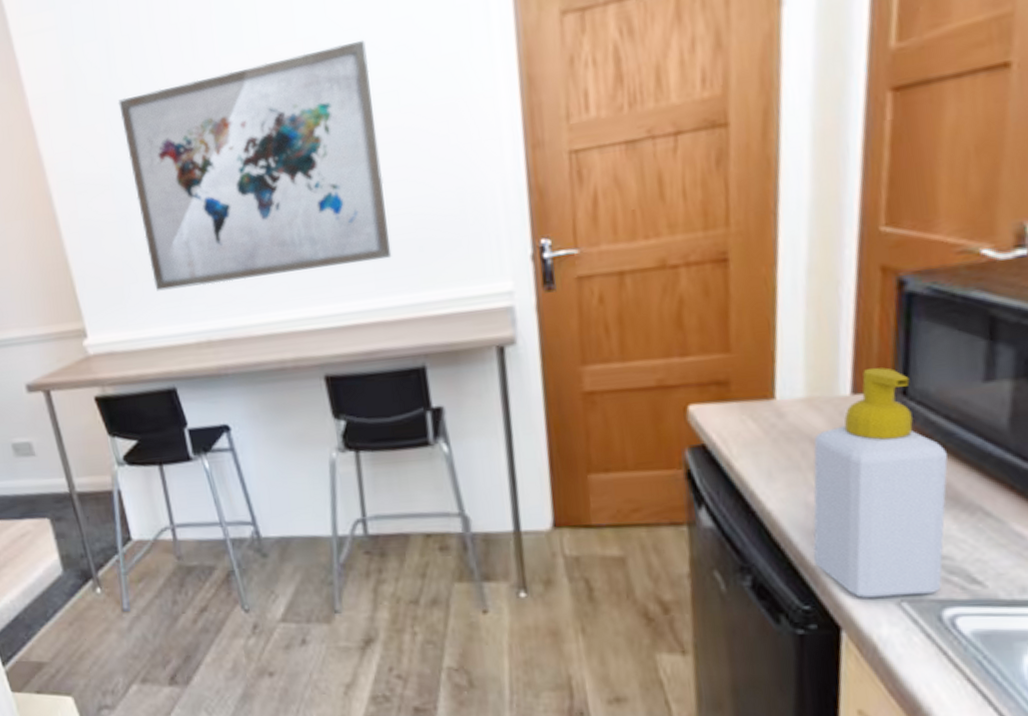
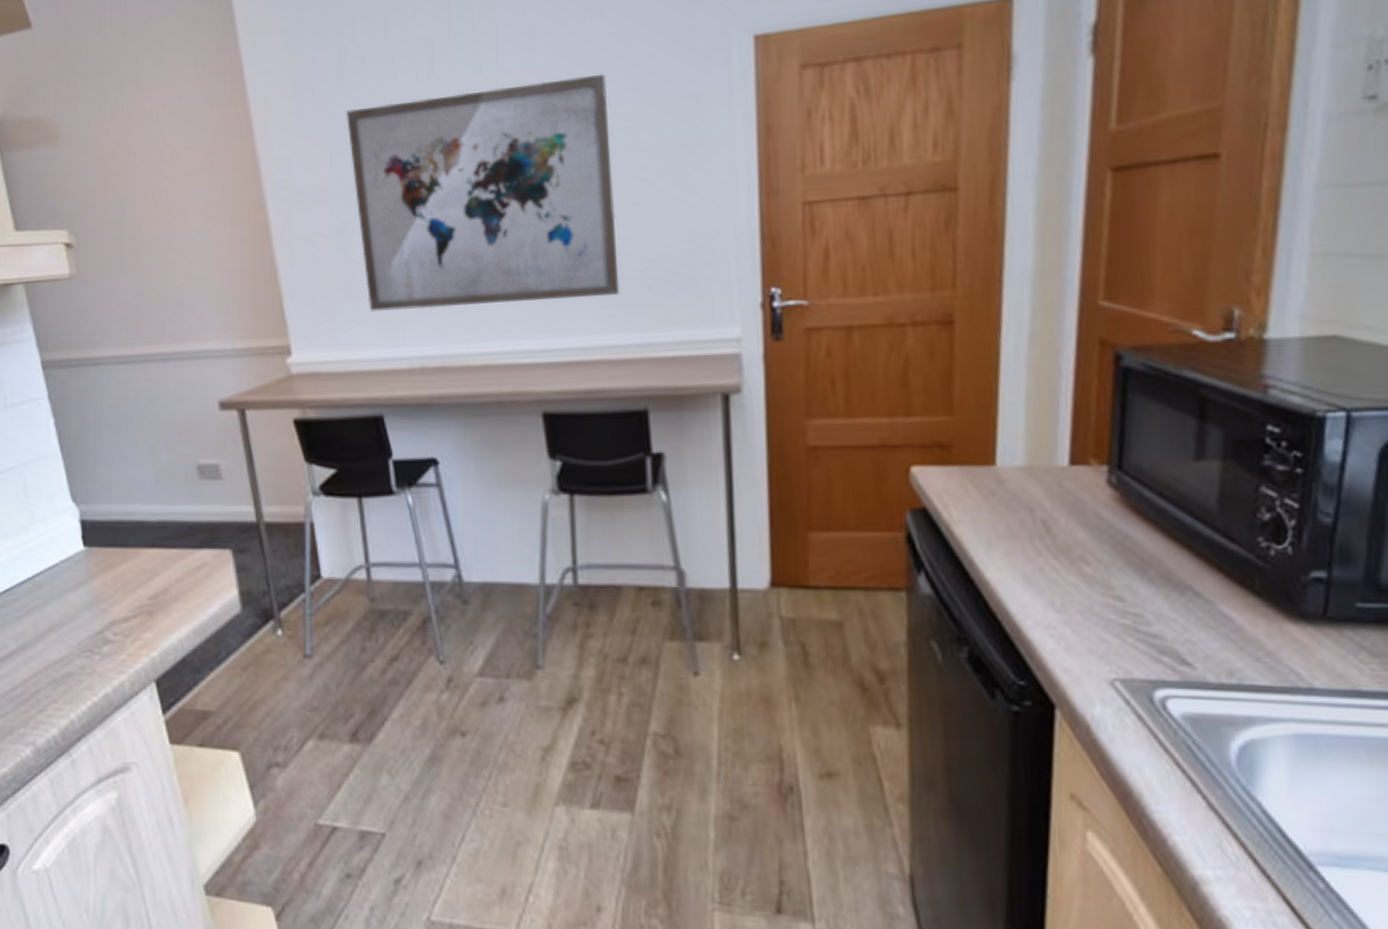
soap bottle: present [813,367,948,598] -> none [1029,440,1160,675]

